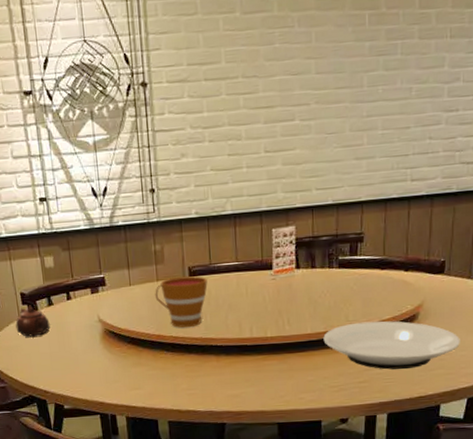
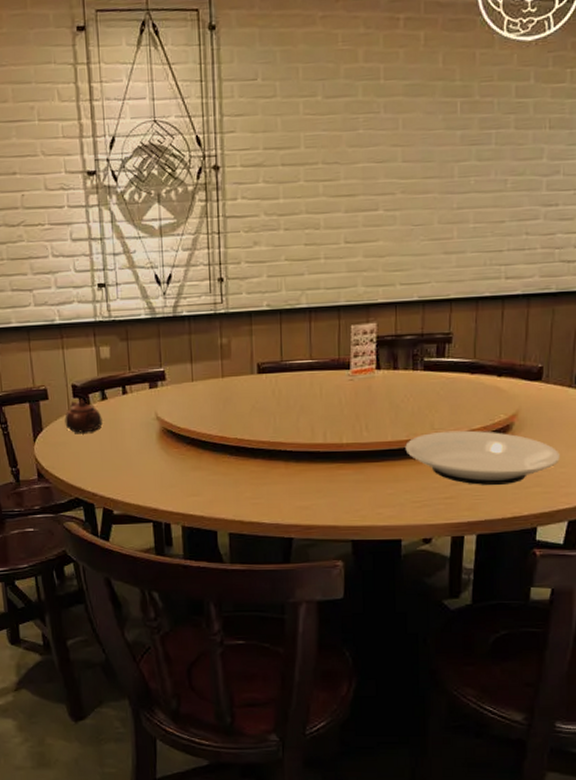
cup: present [155,276,208,328] -> none [219,373,278,430]

